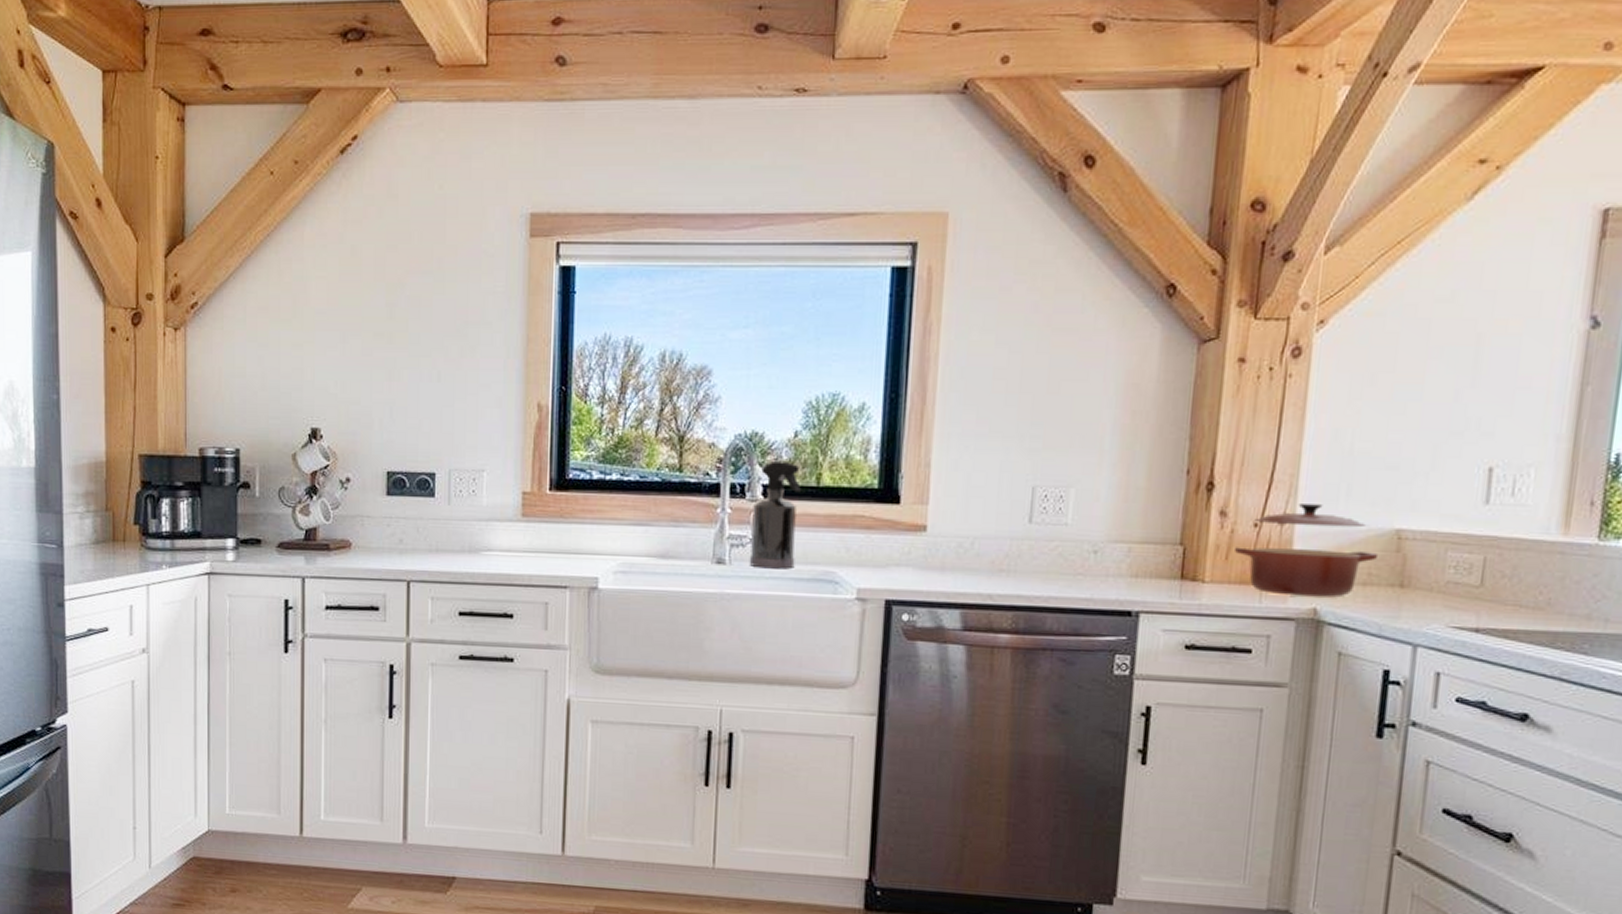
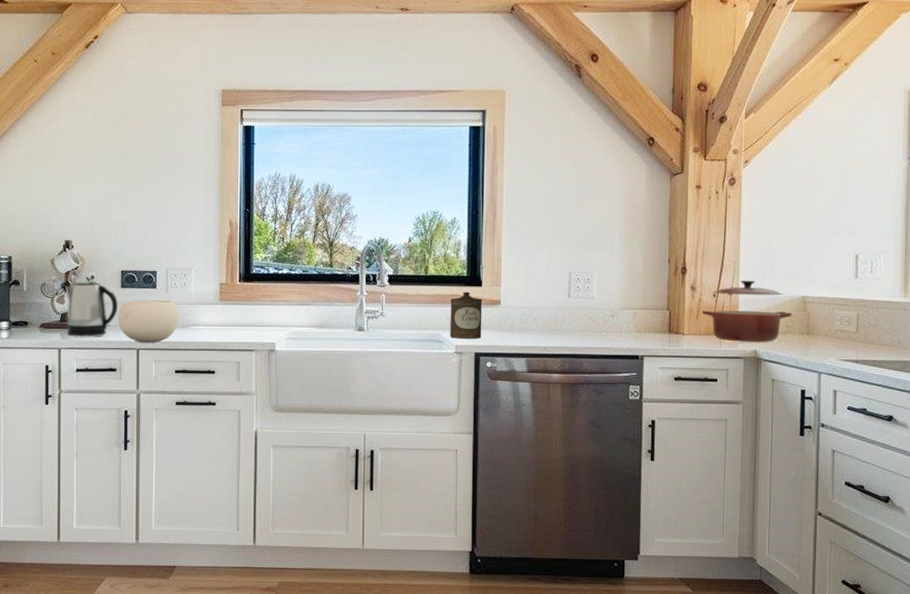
kettle: none [311,485,383,563] -> present [65,281,118,337]
bowl: none [381,513,465,573] -> present [117,300,179,342]
spray bottle: present [749,461,802,569] -> none [380,259,415,333]
canister: none [849,511,900,582] -> present [450,292,482,340]

